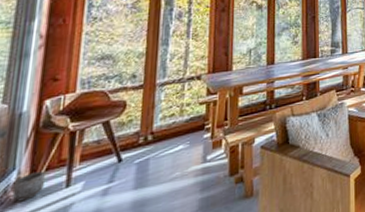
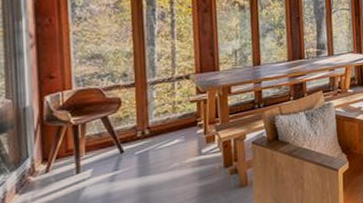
planter: present [11,171,45,202] -> none [29,159,56,185]

